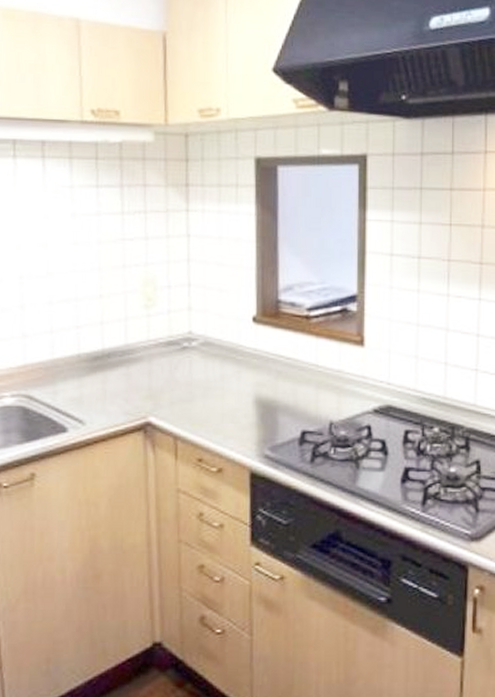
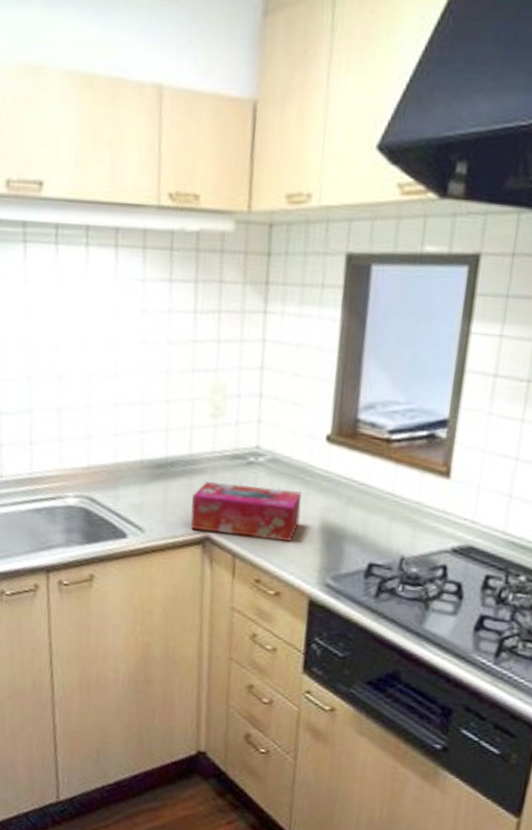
tissue box: none [130,369,235,420] -> present [191,482,302,542]

